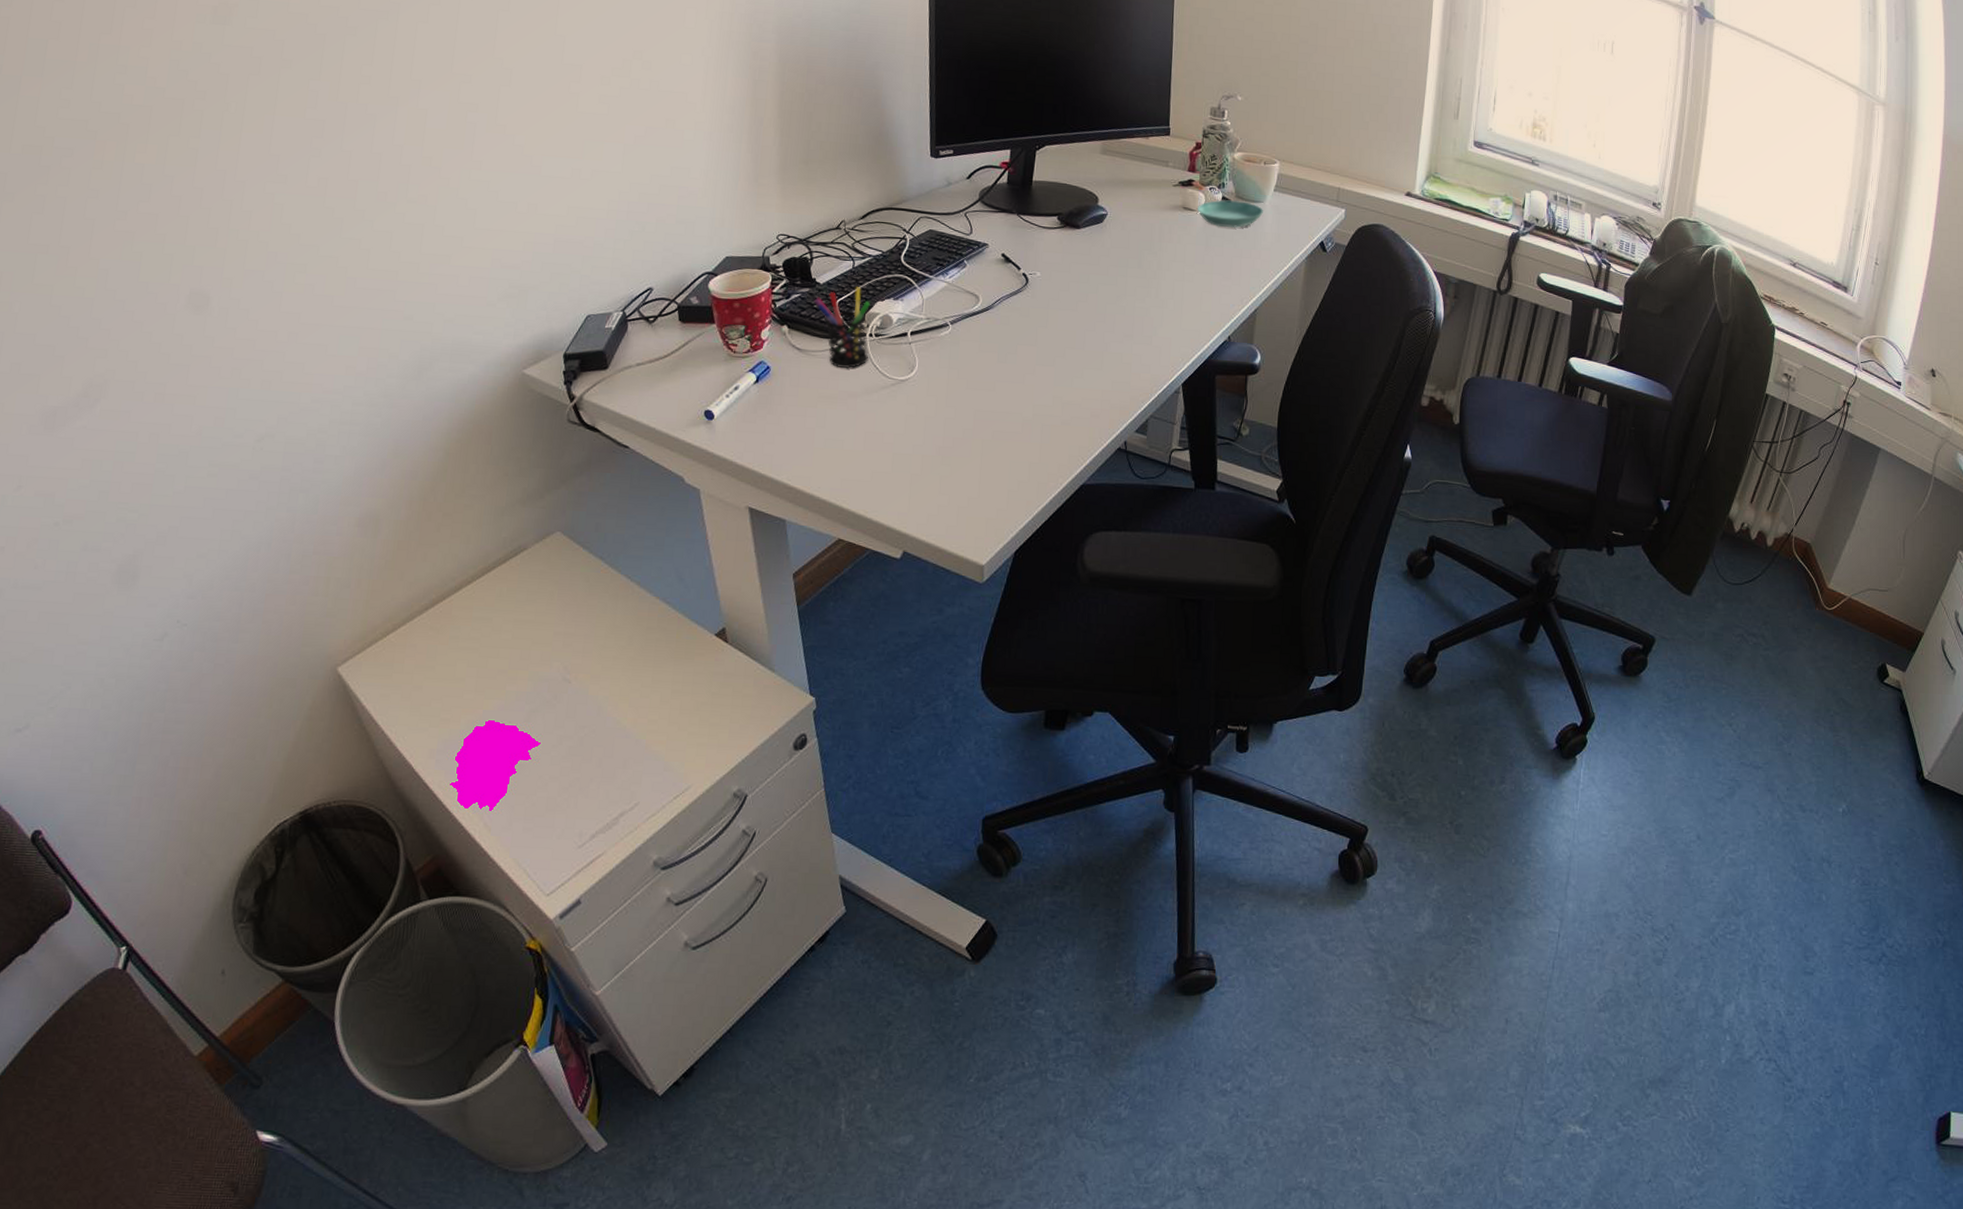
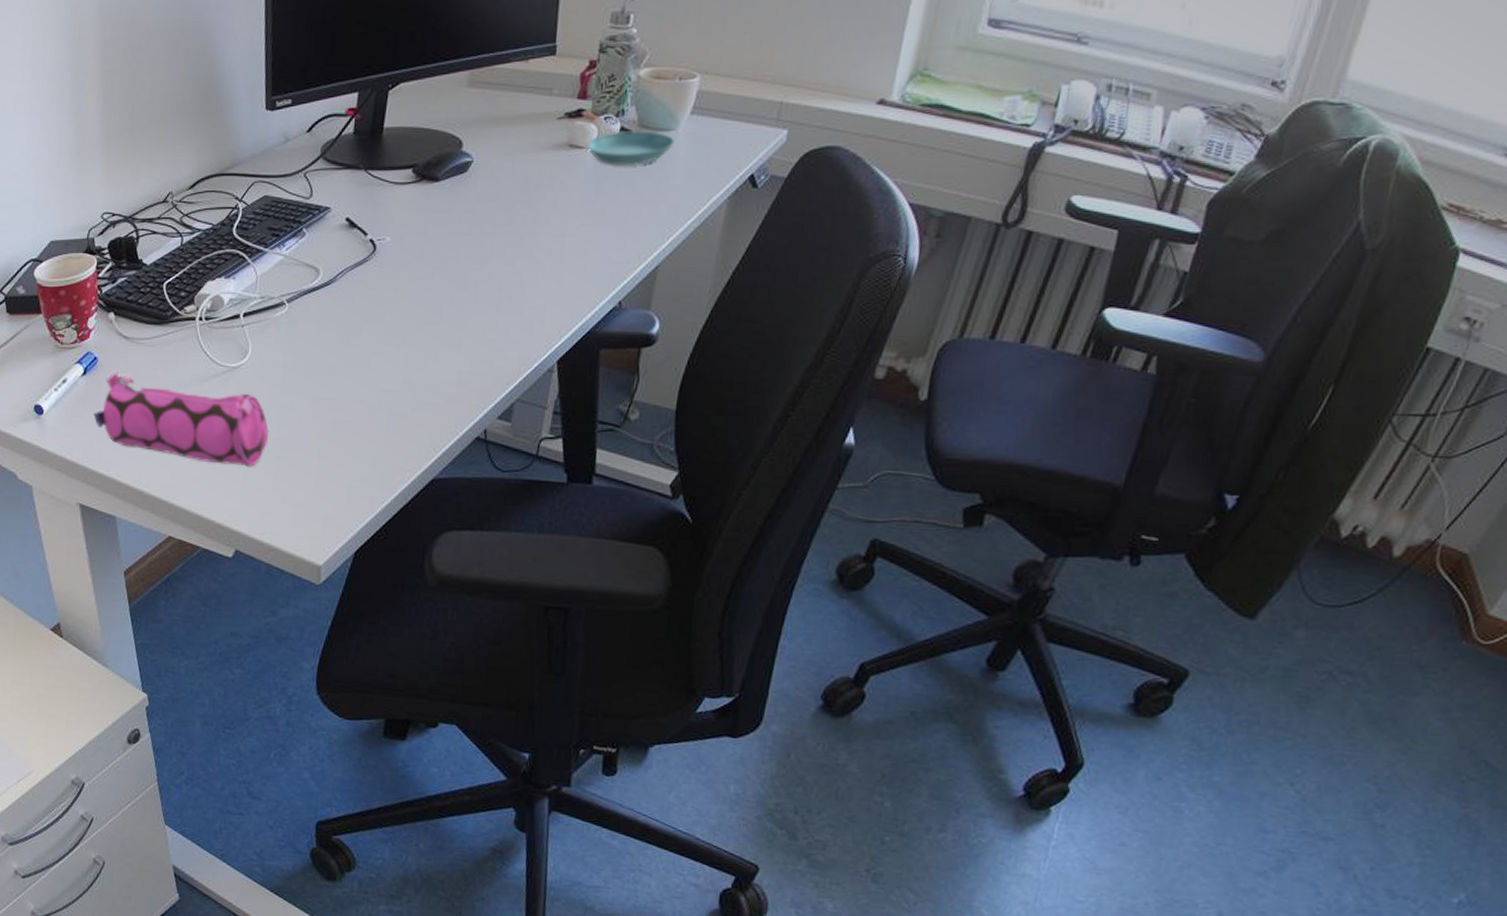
pencil case: none [765,381,935,473] -> present [93,372,270,467]
pen holder: present [814,287,870,369] -> none [141,266,200,357]

